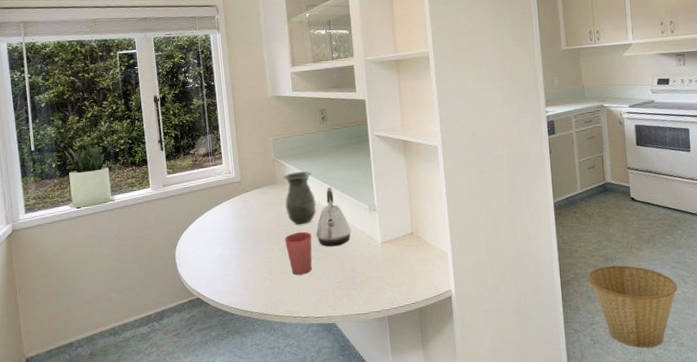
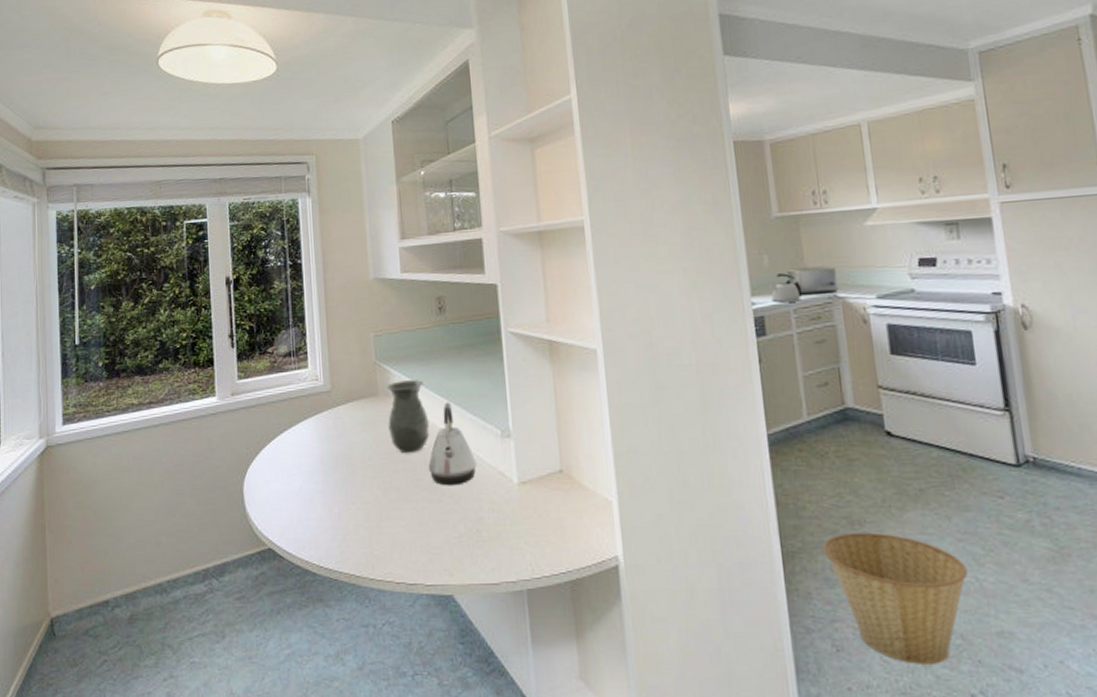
planter: present [63,144,116,209] -> none [113,337,173,421]
cup: present [284,231,312,275] -> none [385,462,423,524]
kettle: none [557,90,581,111] -> present [768,273,803,303]
toaster: none [571,84,604,105] -> present [787,266,838,295]

